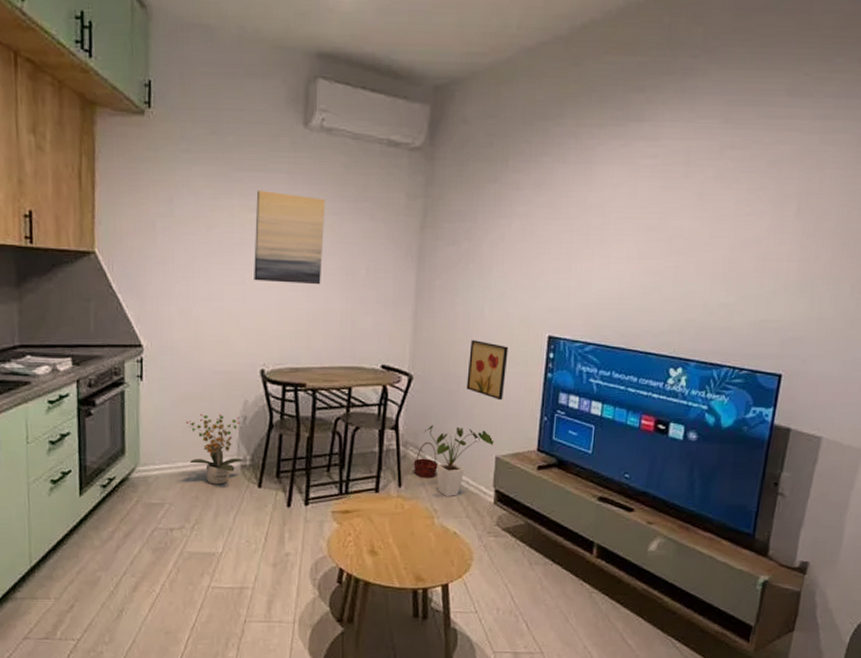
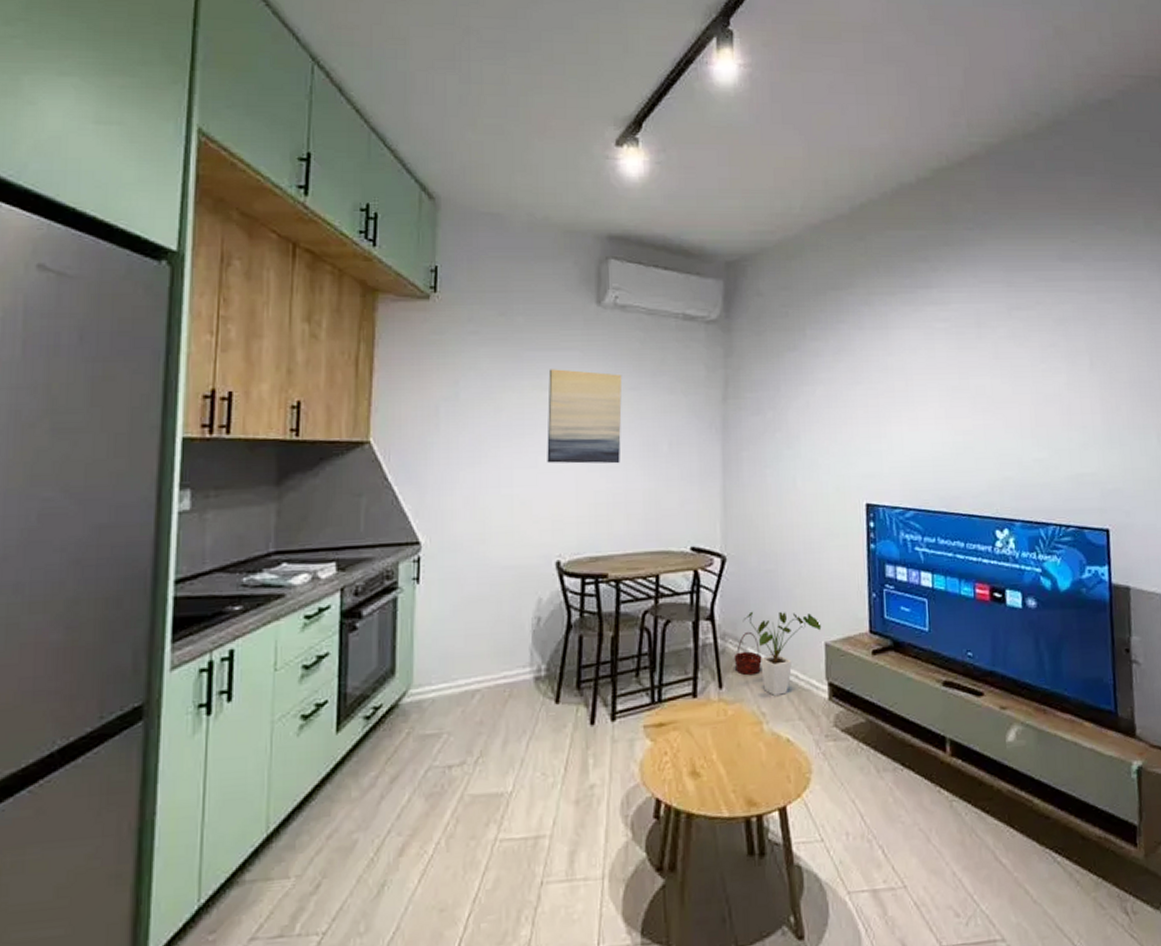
potted plant: present [186,413,244,485] -> none [469,616,539,704]
wall art: present [466,340,509,401] -> none [784,513,827,578]

